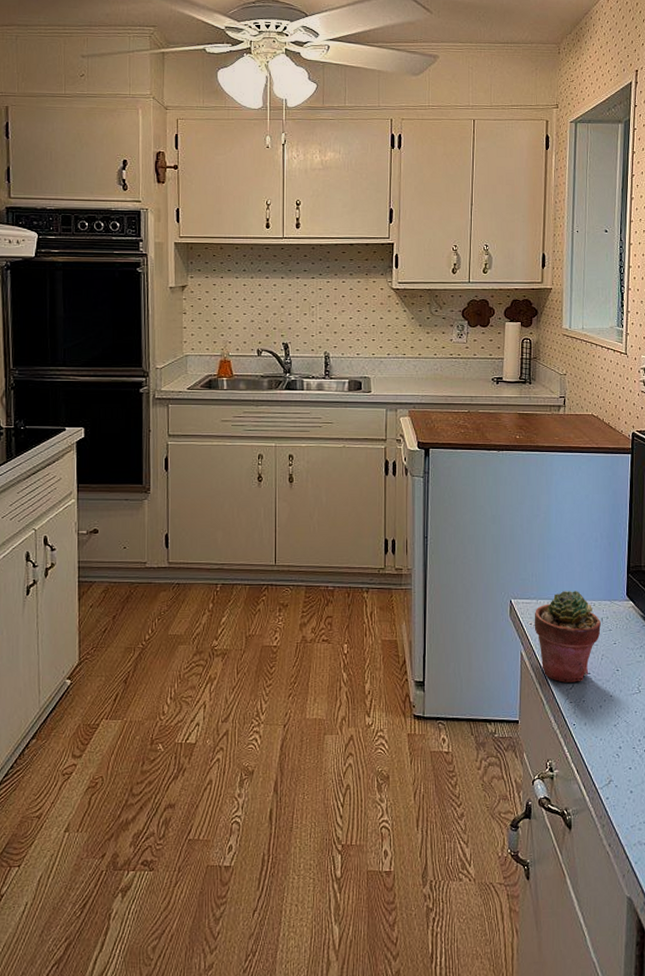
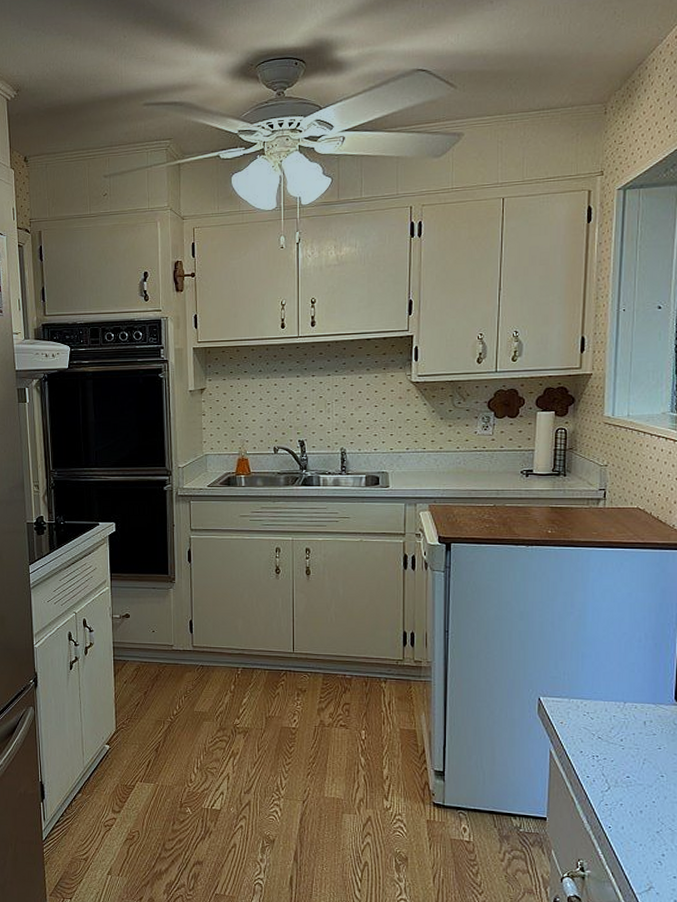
potted succulent: present [534,591,601,683] -> none [565,691,643,785]

